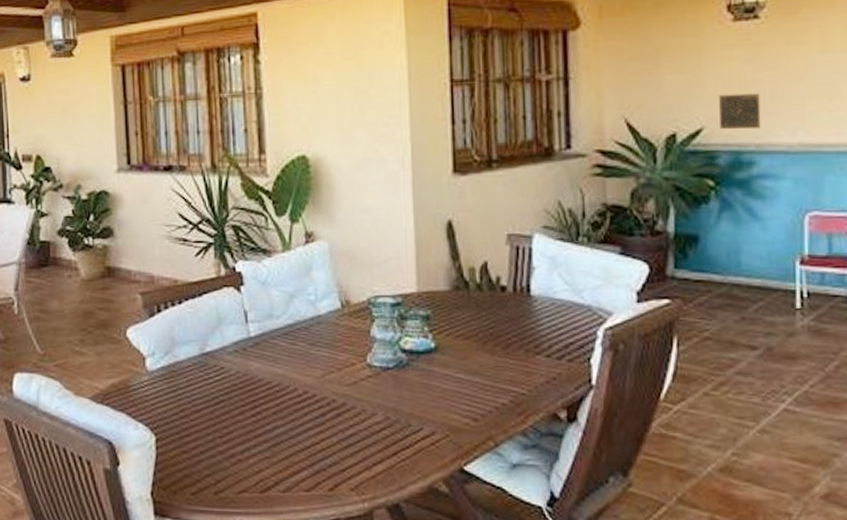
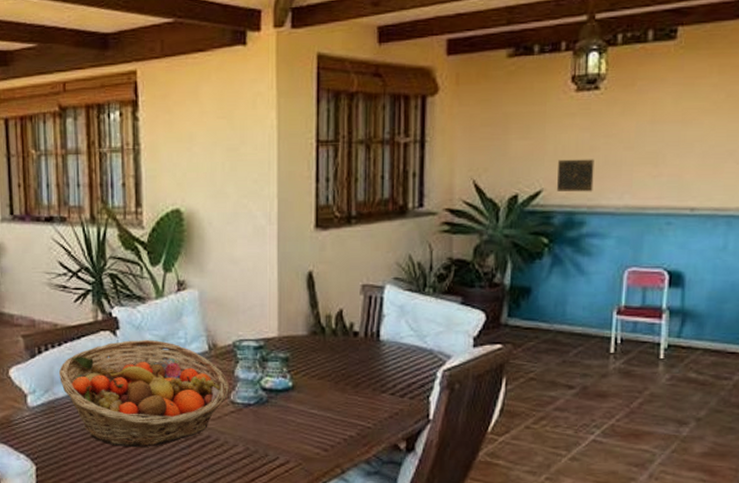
fruit basket: none [179,296,366,417] -> present [58,339,230,448]

